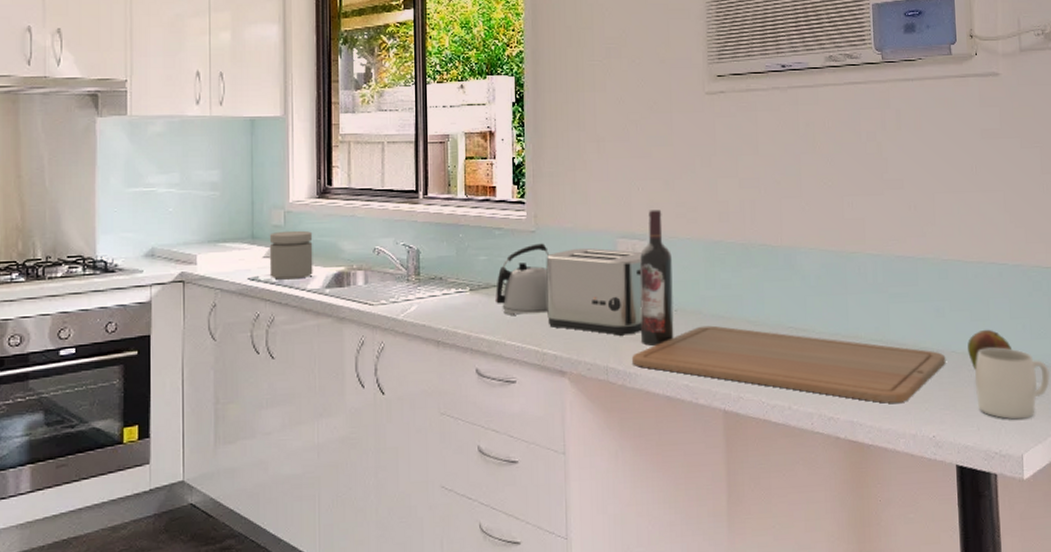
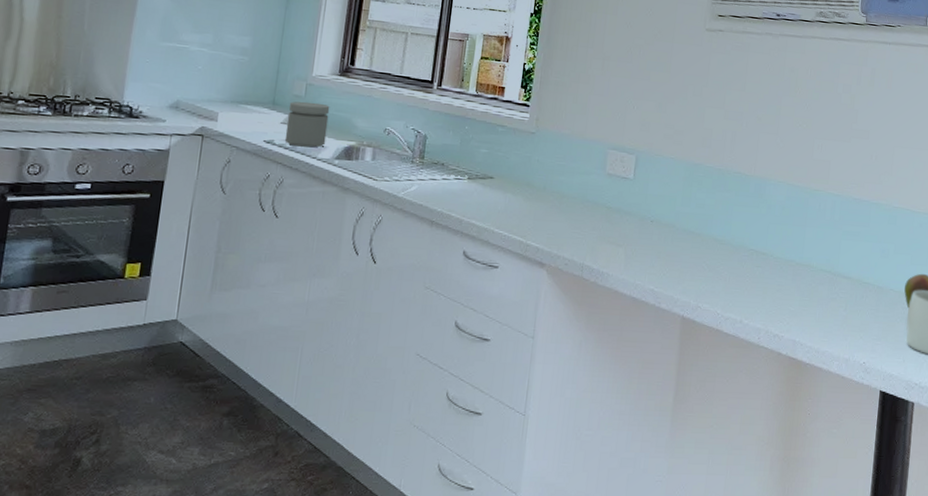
kettle: present [494,243,549,315] -> none [489,144,545,209]
toaster: present [546,247,643,336] -> none [535,153,629,238]
chopping board: present [632,325,946,403] -> none [606,238,884,329]
wine bottle: present [639,209,674,346] -> none [617,127,656,251]

